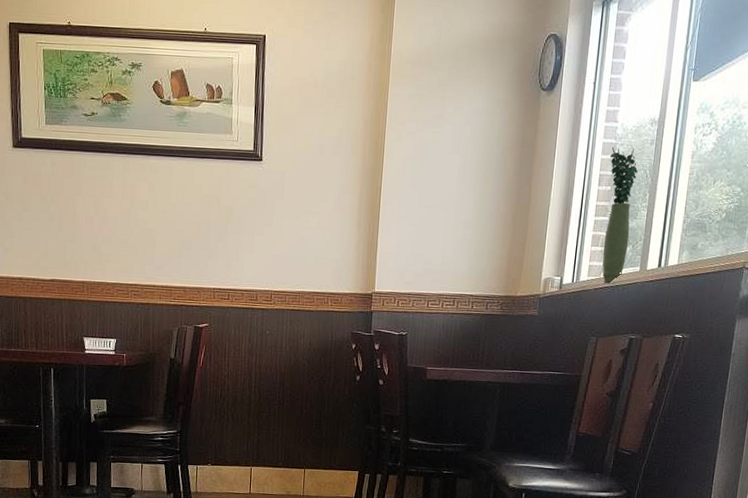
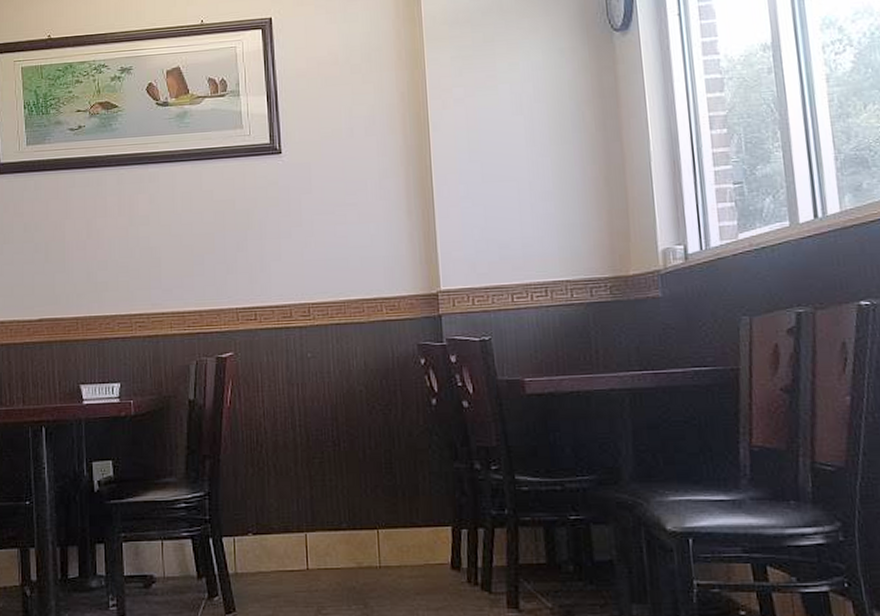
vase: present [602,148,638,285] -> none [718,81,768,248]

